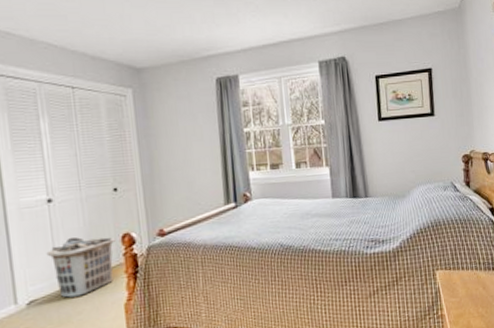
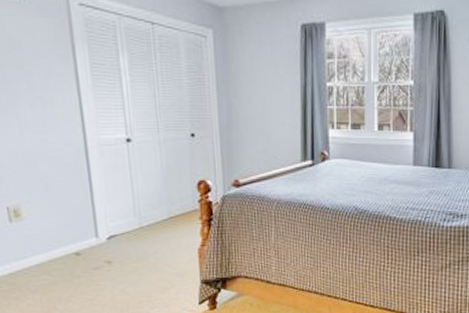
clothes hamper: present [46,237,116,298] -> none [125,180,191,237]

